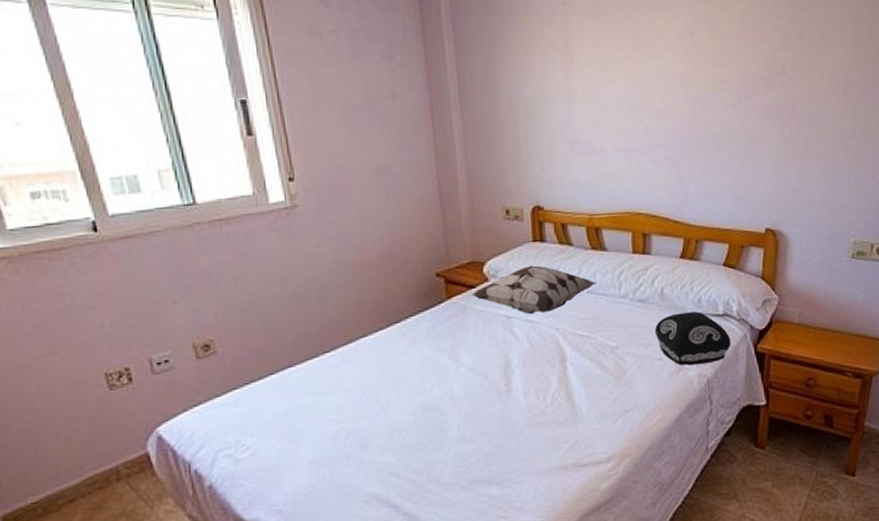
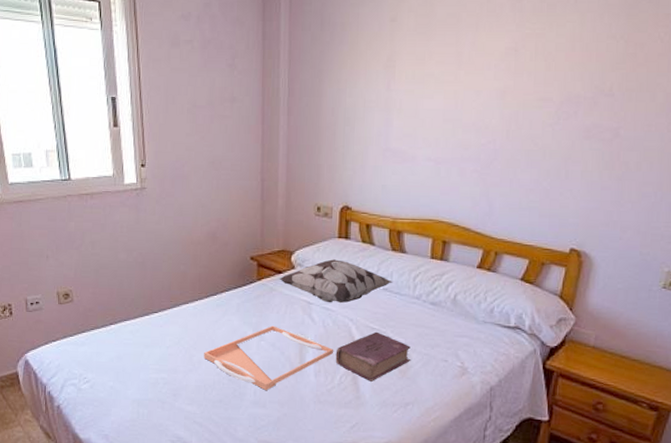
serving tray: none [393,348,542,424] -> present [204,325,333,391]
book: none [544,338,624,394] -> present [335,331,411,382]
cushion: present [655,311,731,365] -> none [444,320,519,372]

